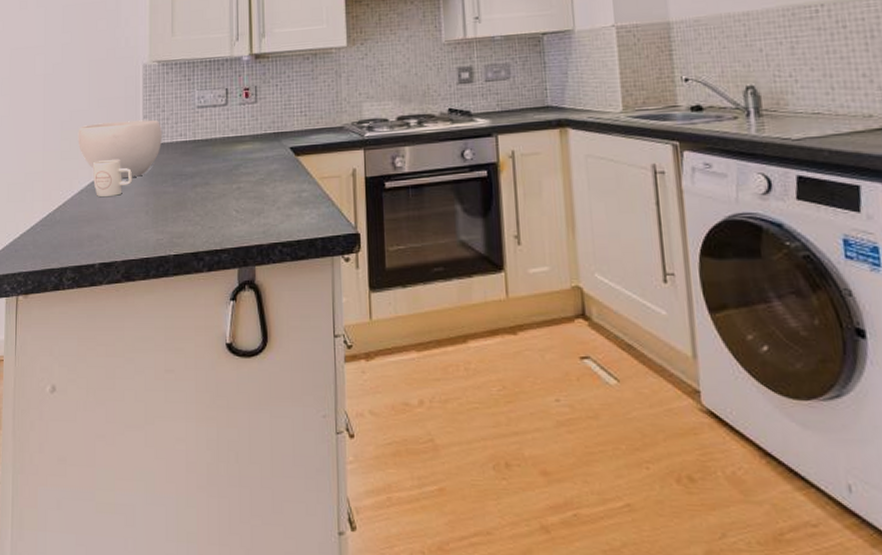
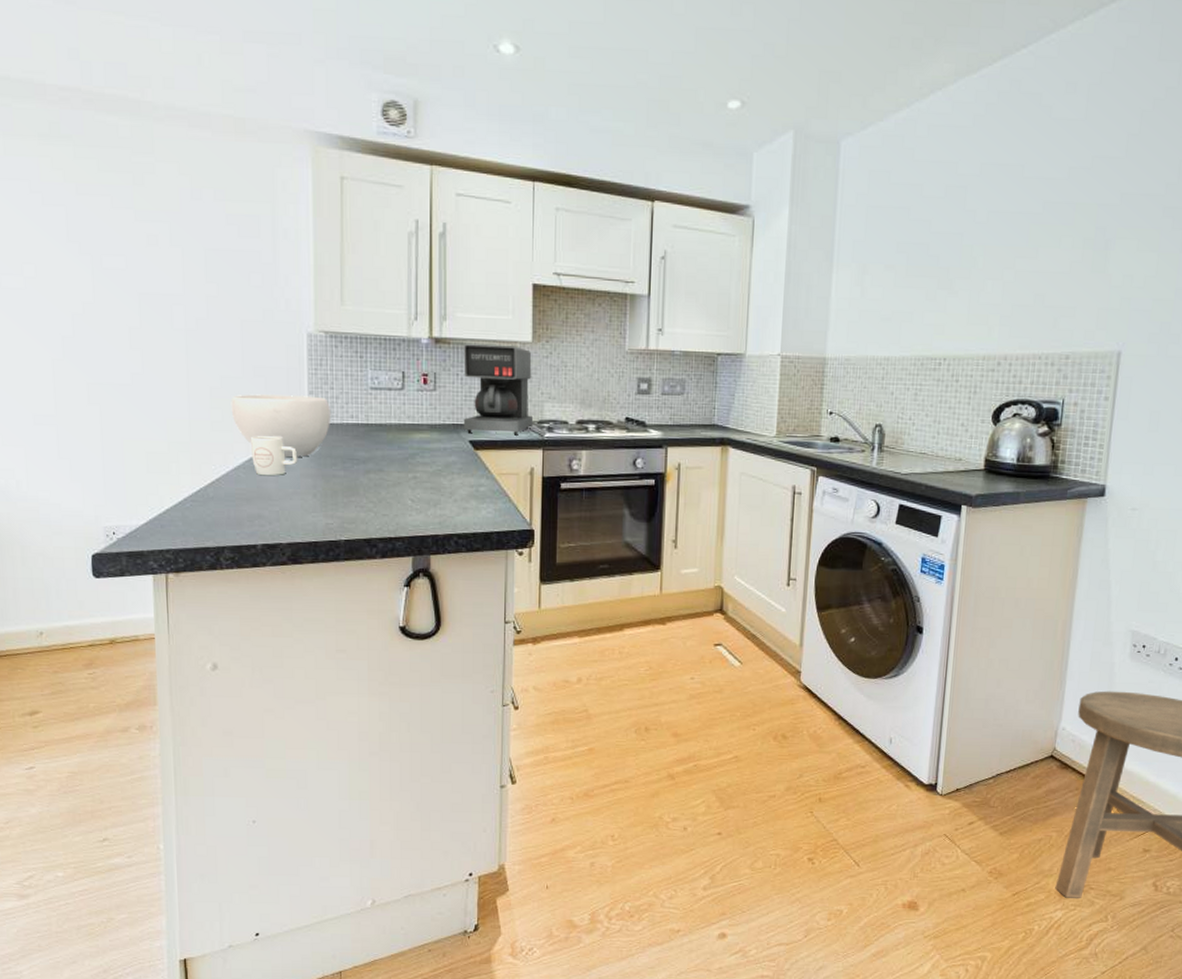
coffee maker: none [281,52,353,141] -> present [463,344,534,435]

